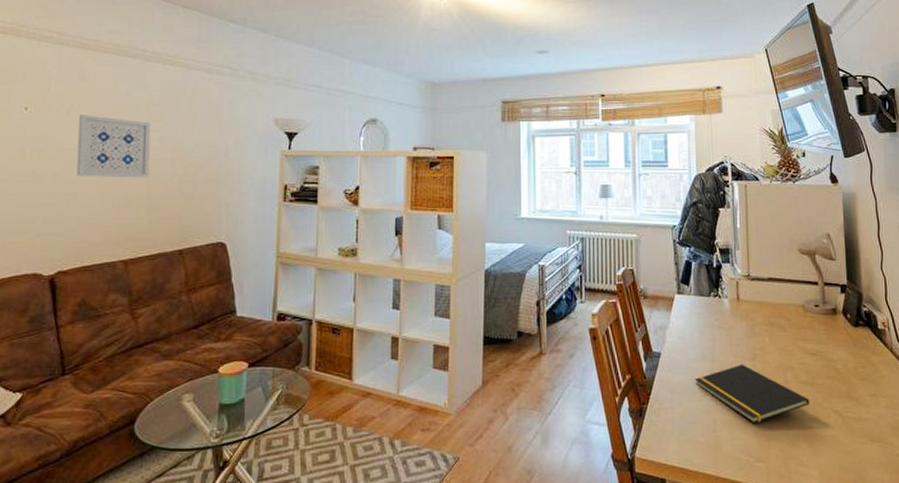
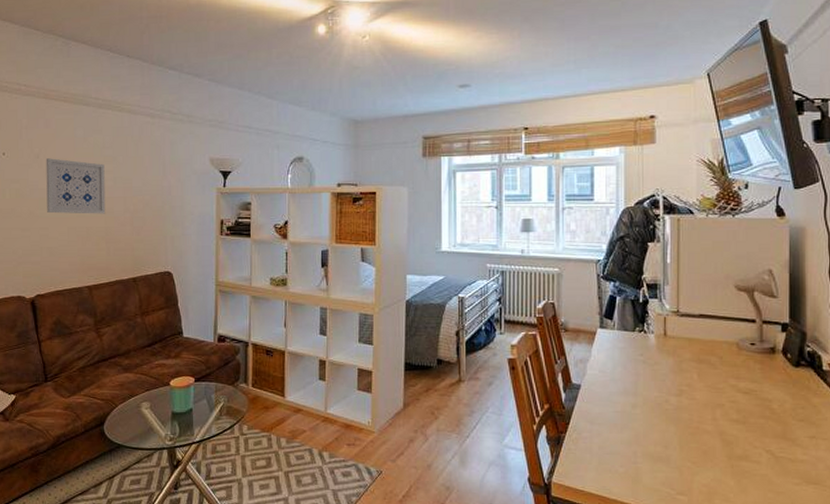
notepad: present [694,364,810,424] -> none [615,399,739,458]

